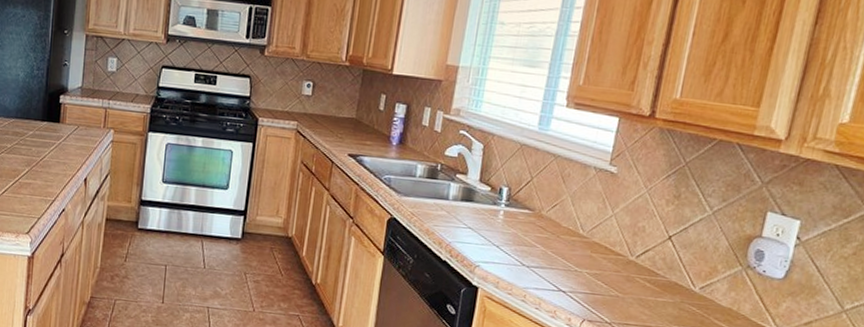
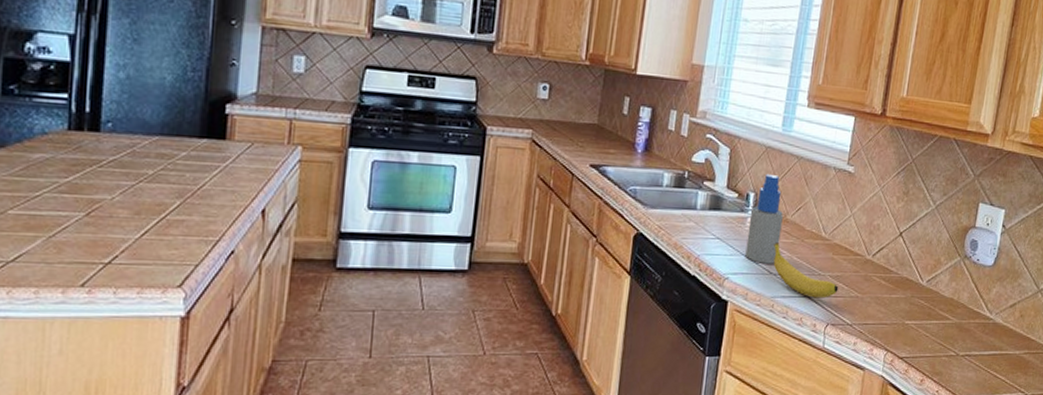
spray bottle: none [497,170,538,257] -> present [745,173,783,264]
fruit: none [526,236,597,295] -> present [773,242,839,299]

